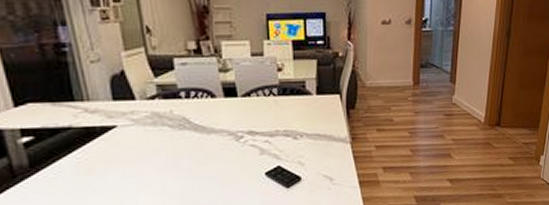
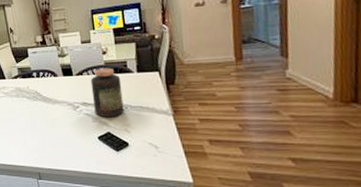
jar: none [260,88,299,149] -> present [90,67,124,118]

